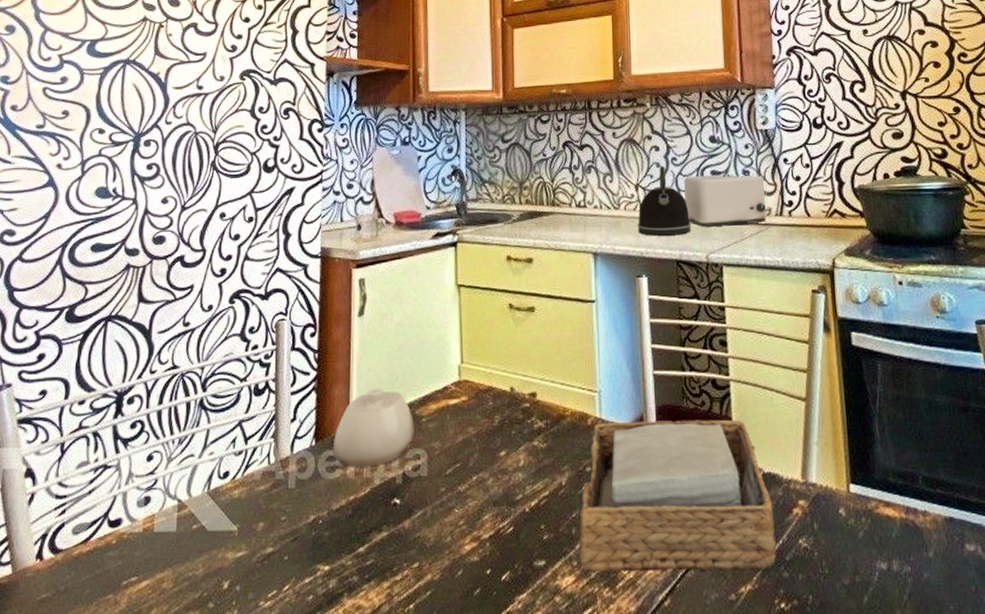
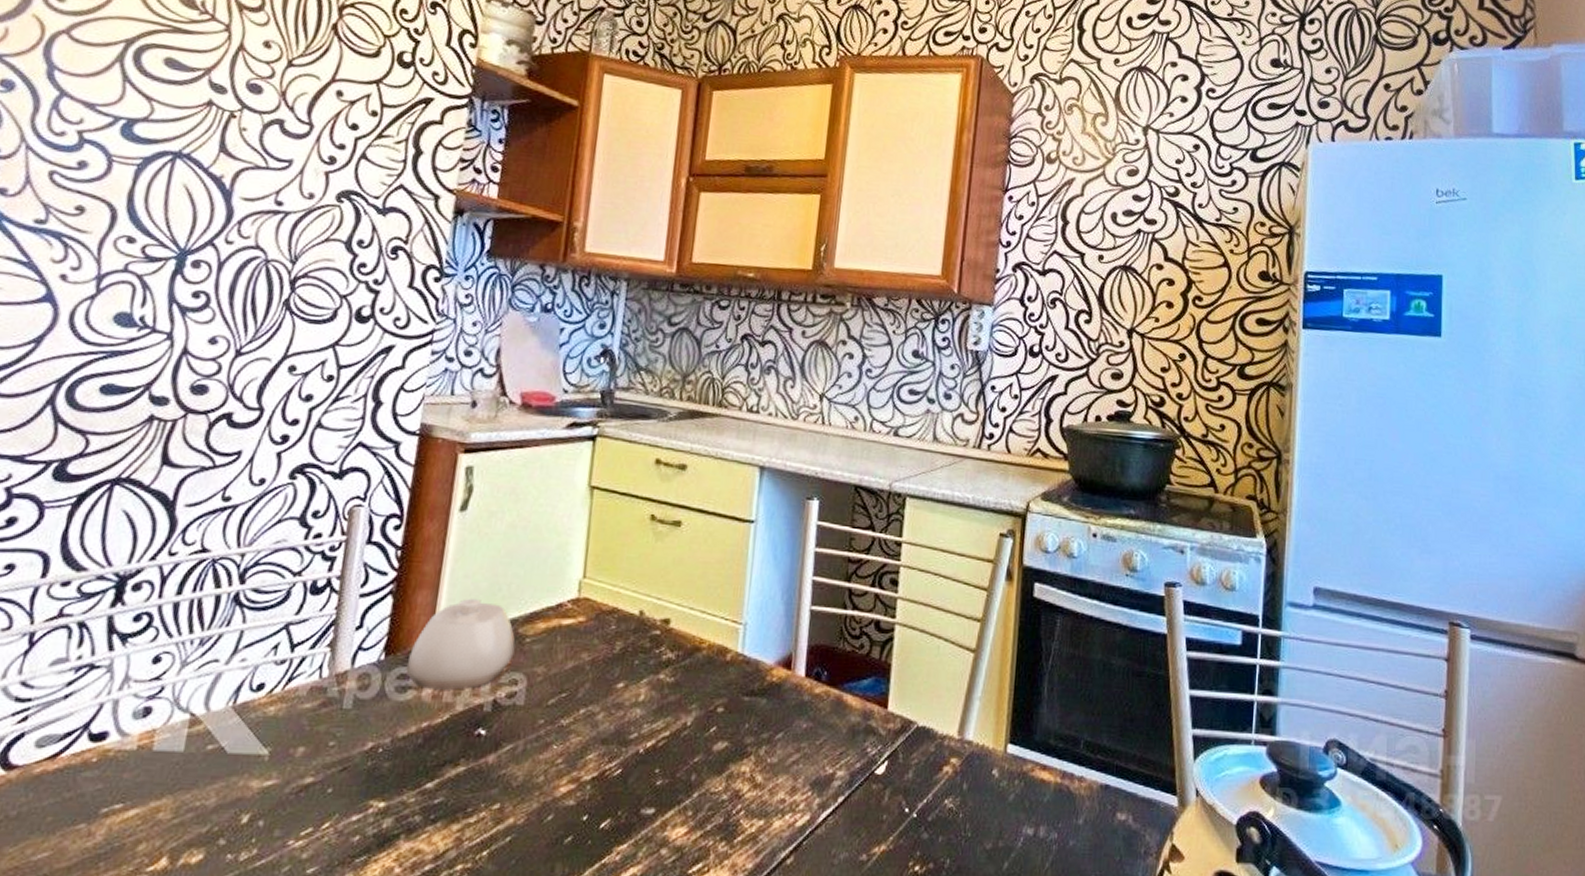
napkin holder: present [579,419,777,572] -> none [695,659,923,830]
kettle: present [636,165,691,236] -> none [815,376,878,457]
toaster: present [684,173,768,228] -> none [874,392,969,455]

